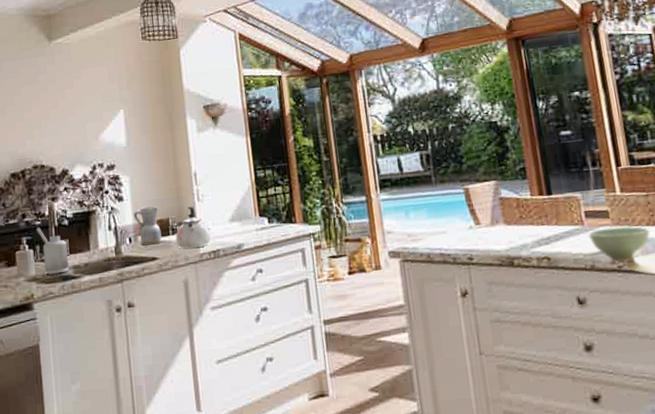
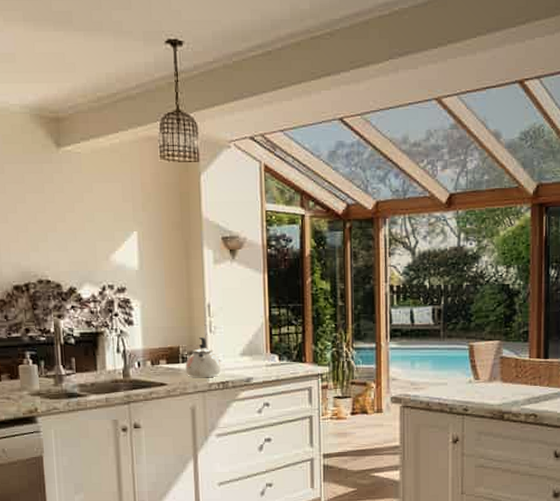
soap dispenser: present [35,227,69,275] -> none [40,343,75,391]
ceramic pitcher: present [133,206,162,246] -> none [143,333,171,372]

